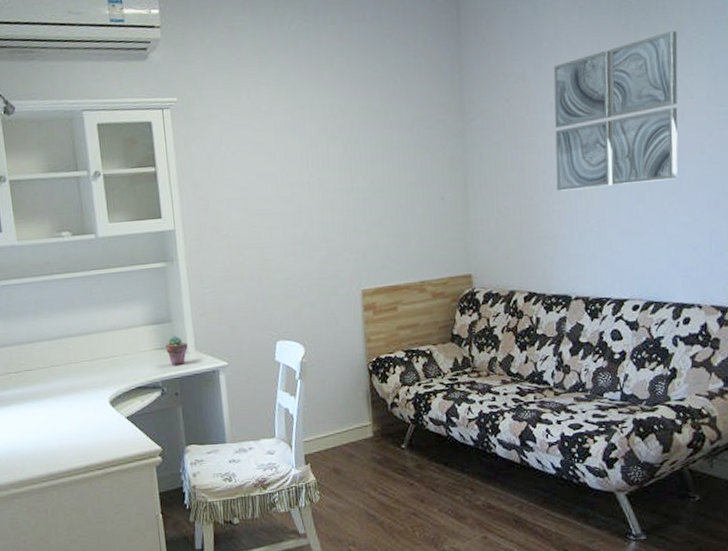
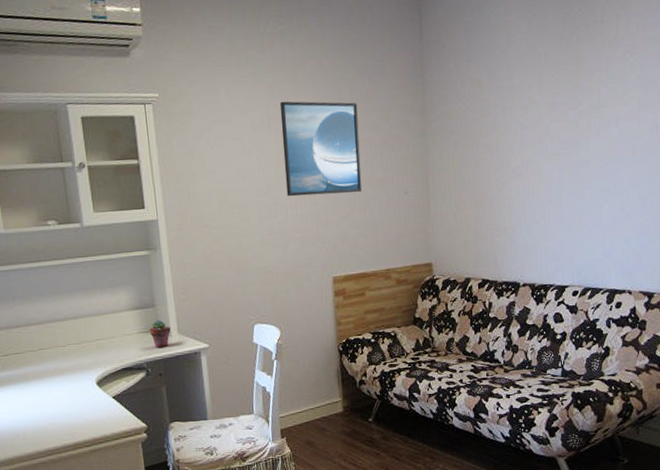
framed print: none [304,102,394,204] -> present [279,101,362,197]
wall art: present [553,30,678,192] -> none [505,43,614,188]

